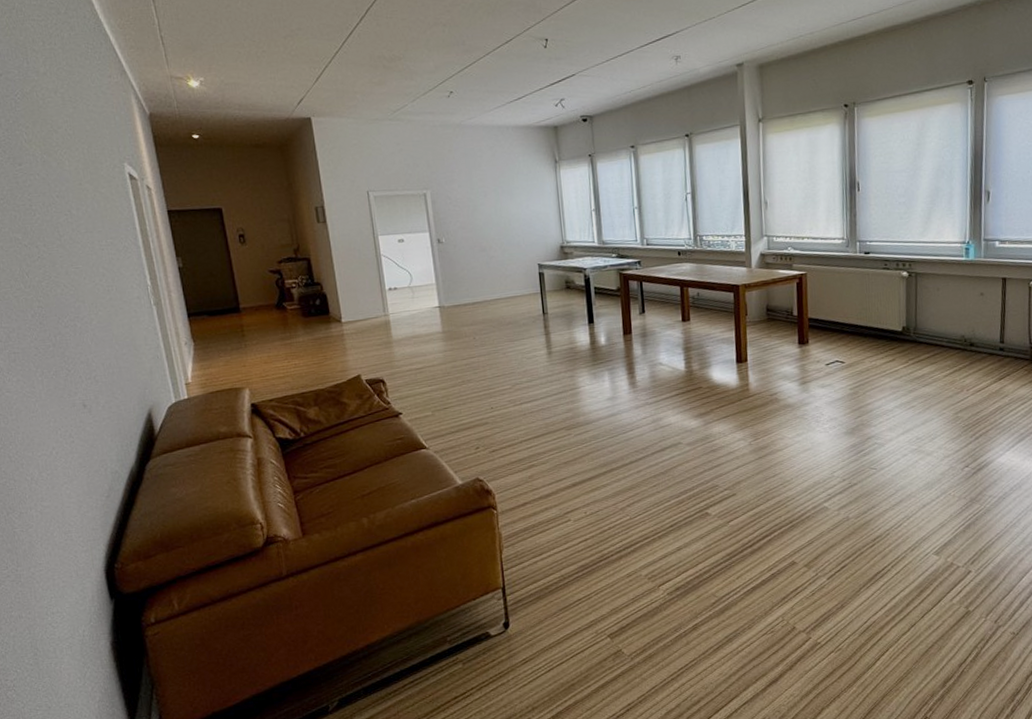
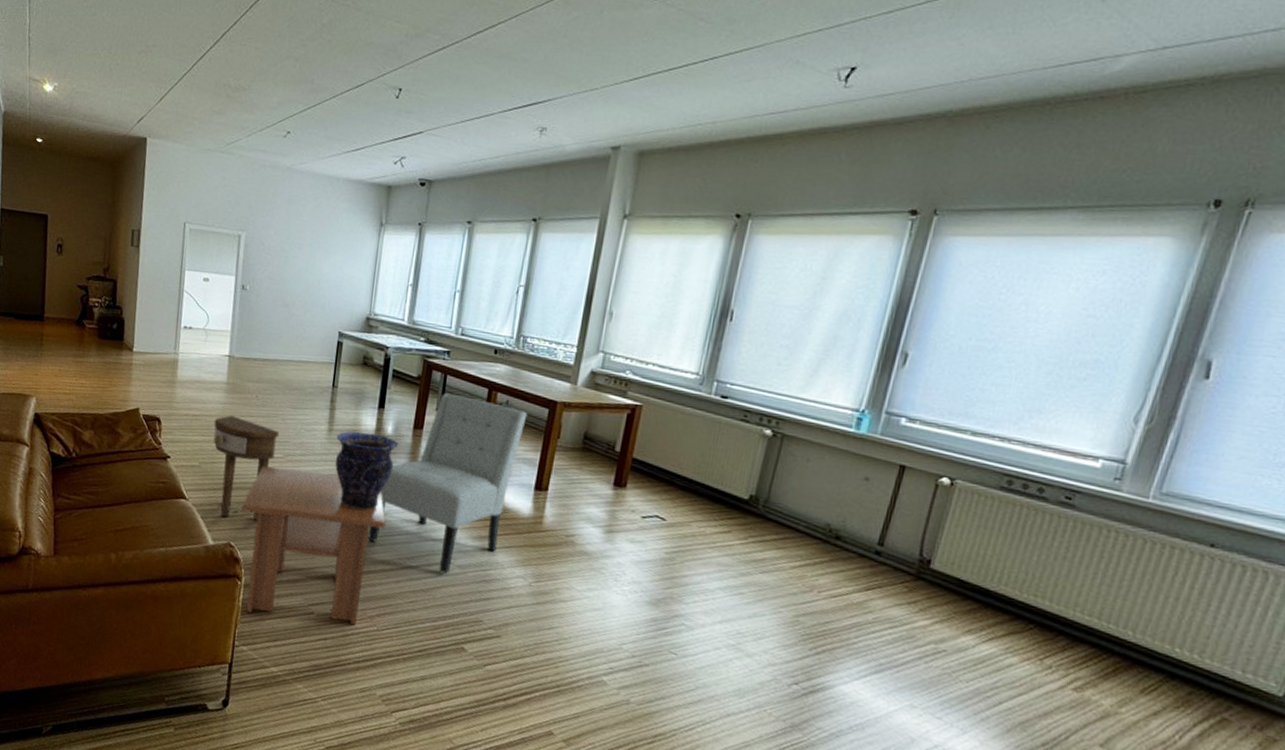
side table: none [438,361,504,456] -> present [213,415,280,520]
coffee table: none [482,391,618,537] -> present [241,465,386,626]
vase: none [556,347,614,419] -> present [335,431,398,511]
chair: none [603,297,717,454] -> present [367,393,528,574]

